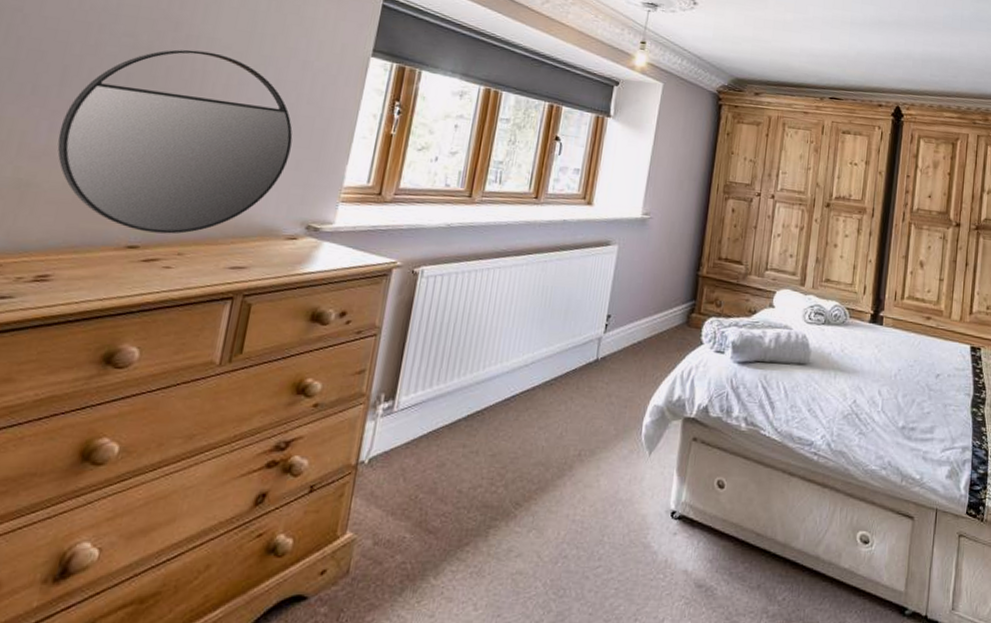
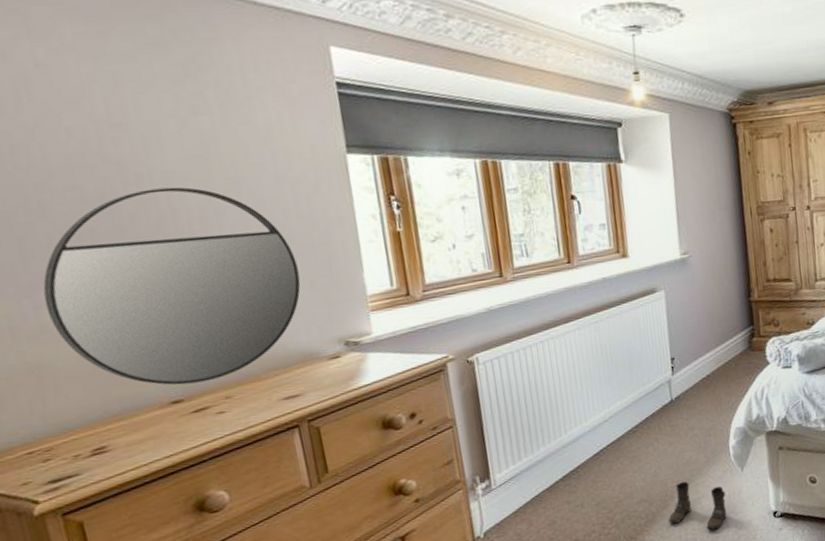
boots: none [560,452,627,517] -> present [668,481,727,531]

